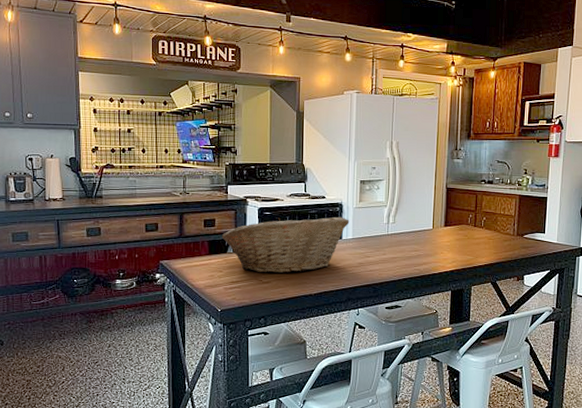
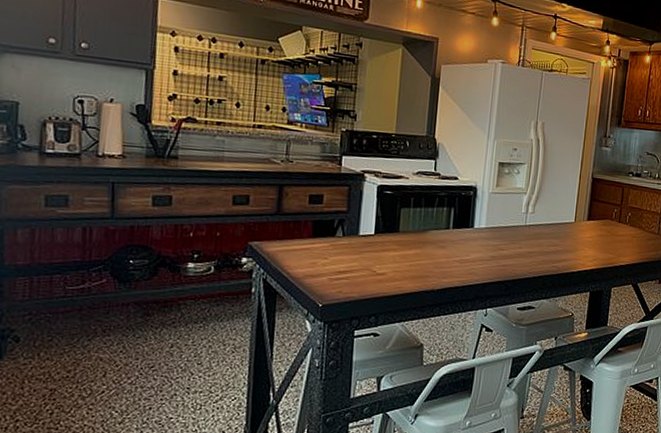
fruit basket: present [221,216,350,274] -> none [330,198,484,265]

